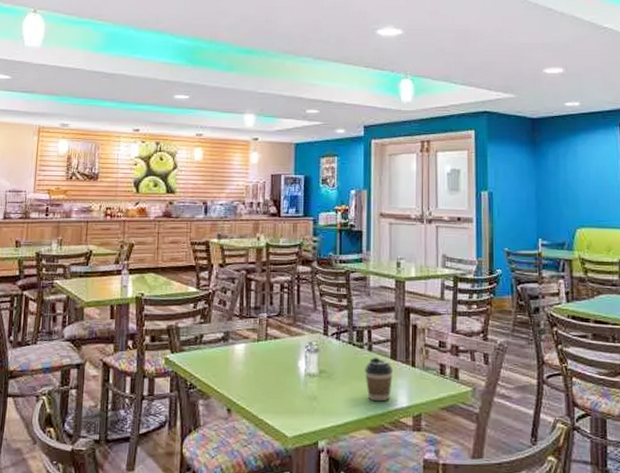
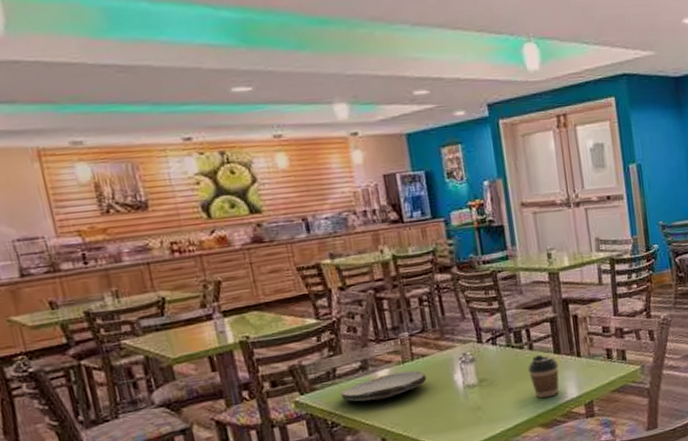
plate: none [201,349,275,372] -> present [339,370,427,402]

